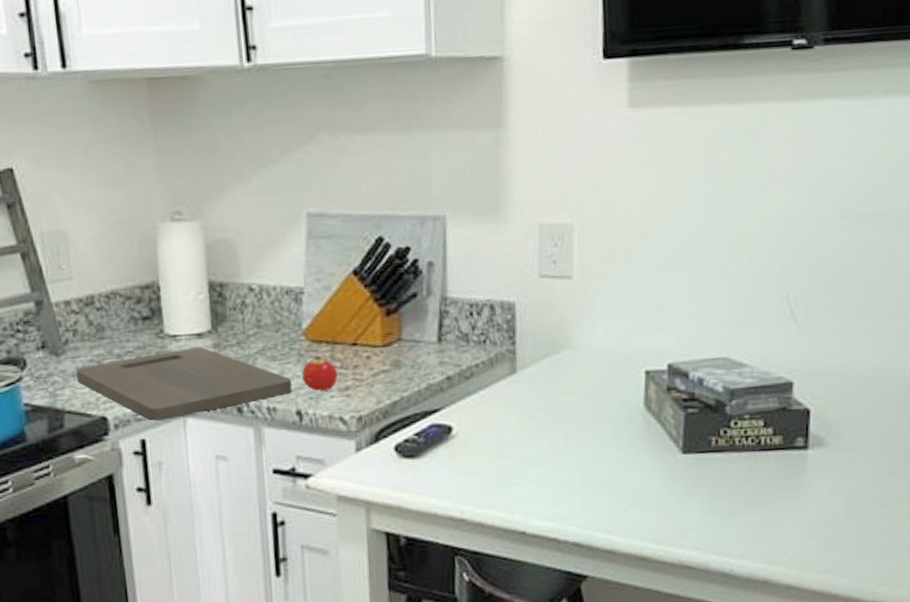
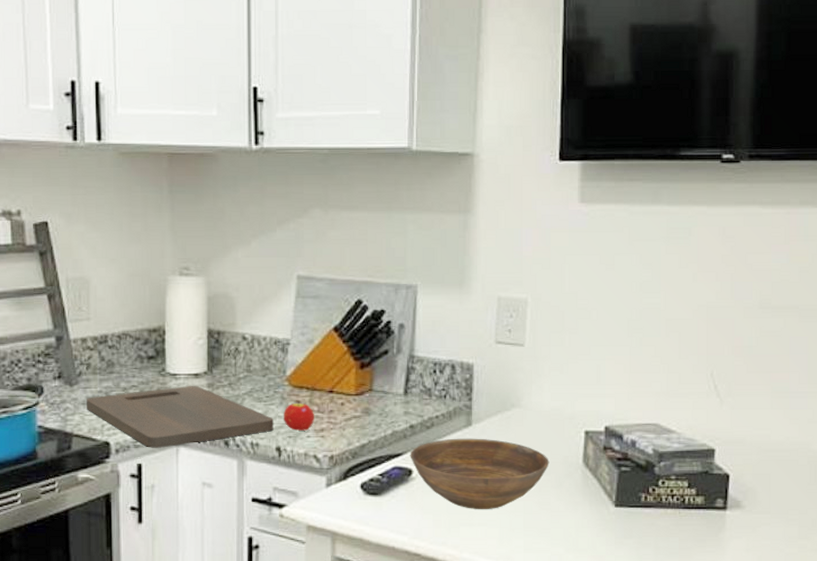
bowl: none [448,386,607,466] -> present [410,438,550,509]

